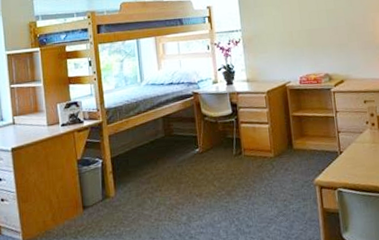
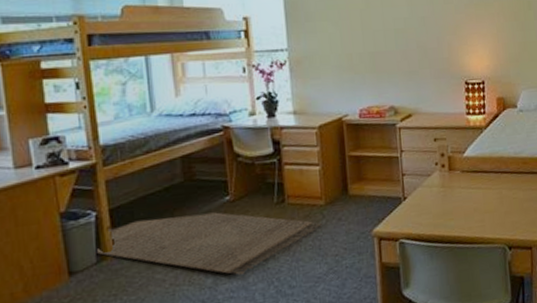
rug: none [101,161,273,214] -> present [94,212,323,275]

